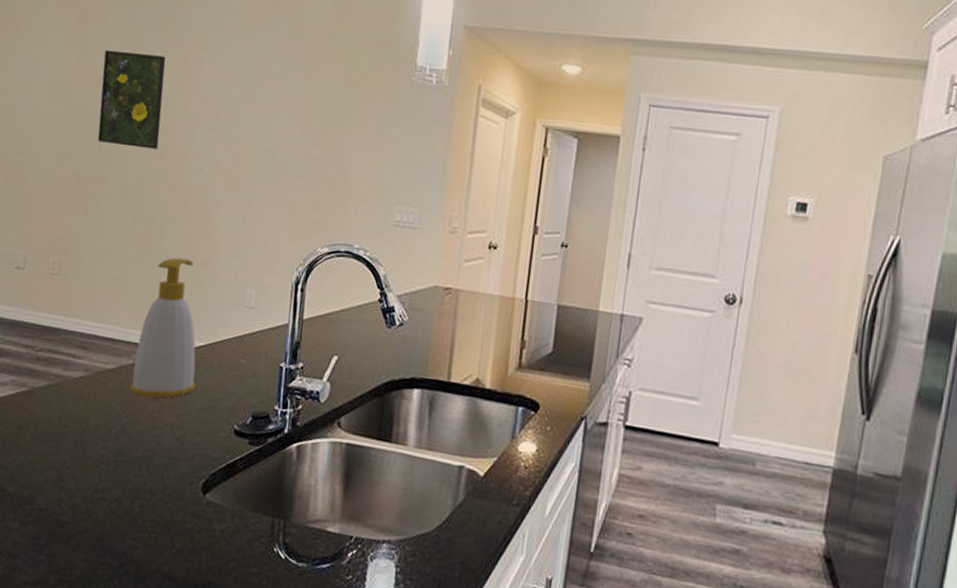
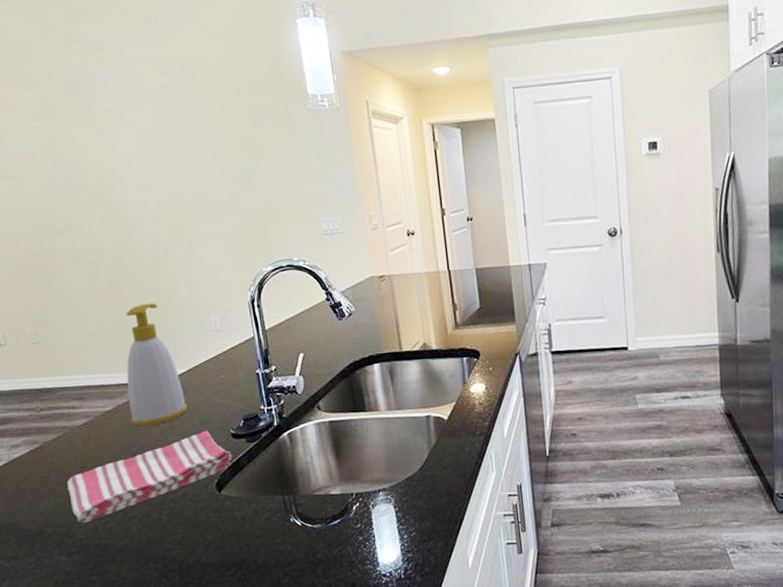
dish towel: none [40,418,229,492] -> present [67,430,232,523]
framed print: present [97,49,166,149] -> none [23,132,97,220]

